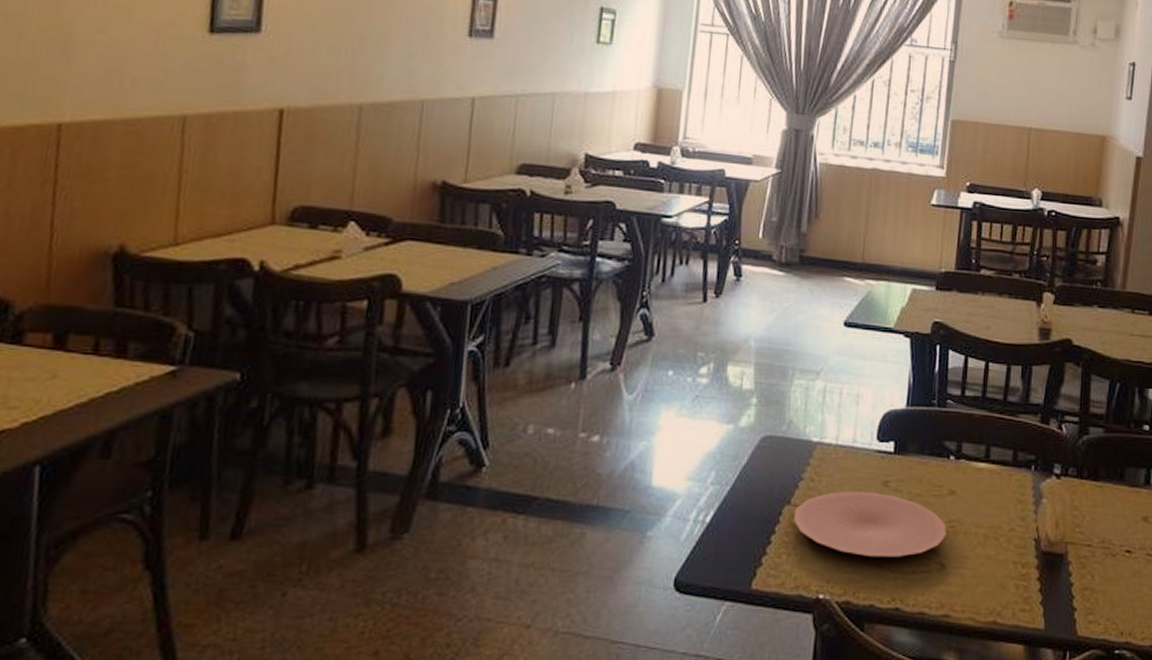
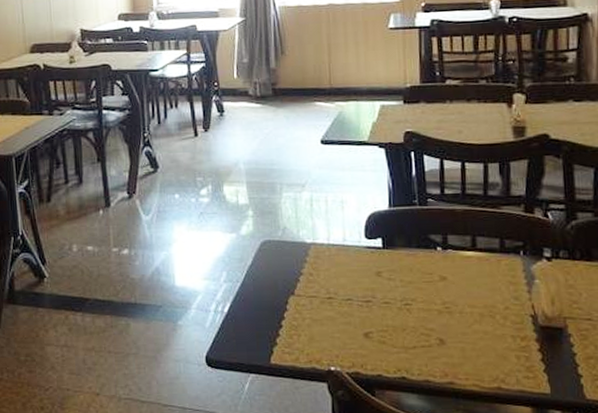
plate: present [793,491,947,558] -> none [298,281,442,336]

